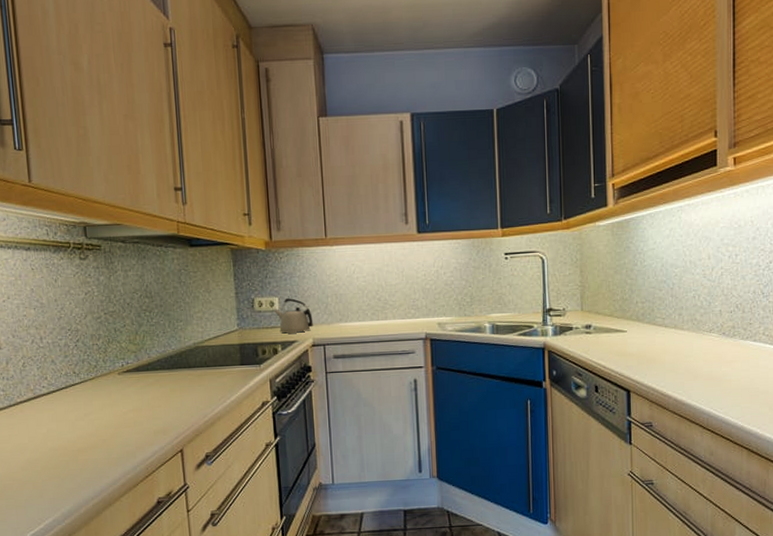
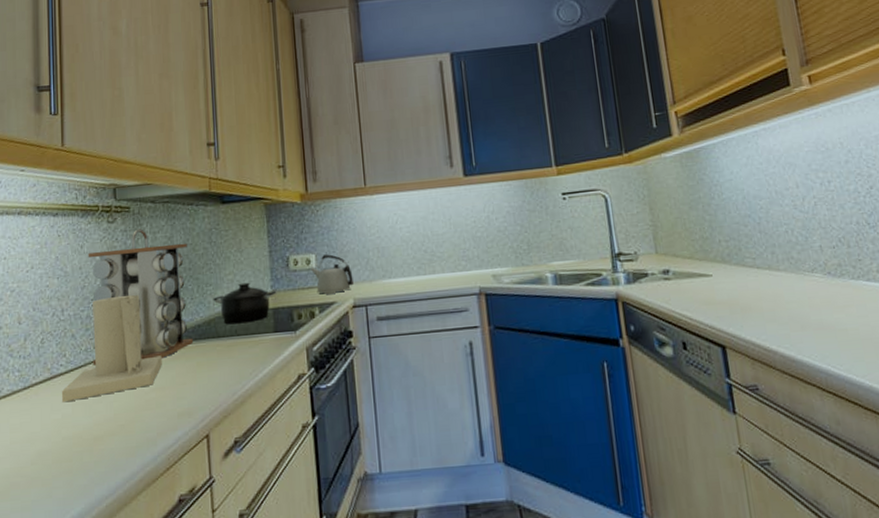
paper towel roll: none [46,326,138,419] -> present [62,294,162,403]
spice rack: none [62,266,167,388] -> present [88,228,194,366]
saucepan: none [183,320,243,357] -> present [213,282,277,325]

